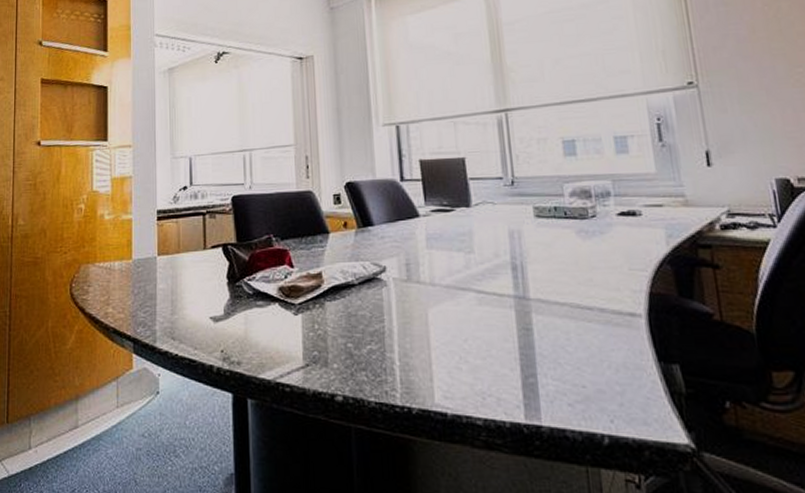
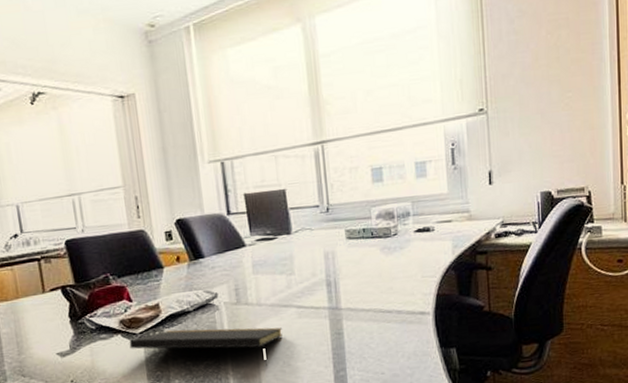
notepad: none [286,304,460,360] -> present [129,327,283,366]

